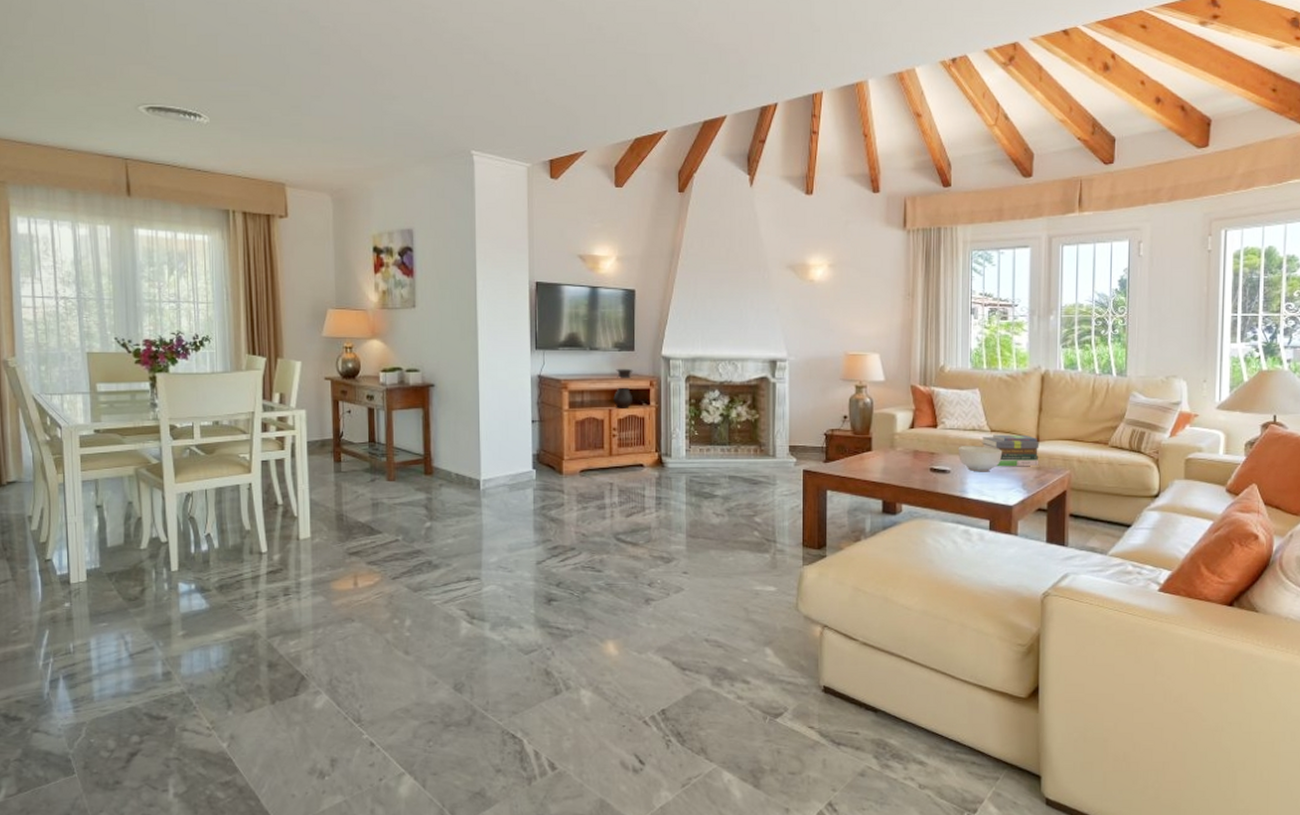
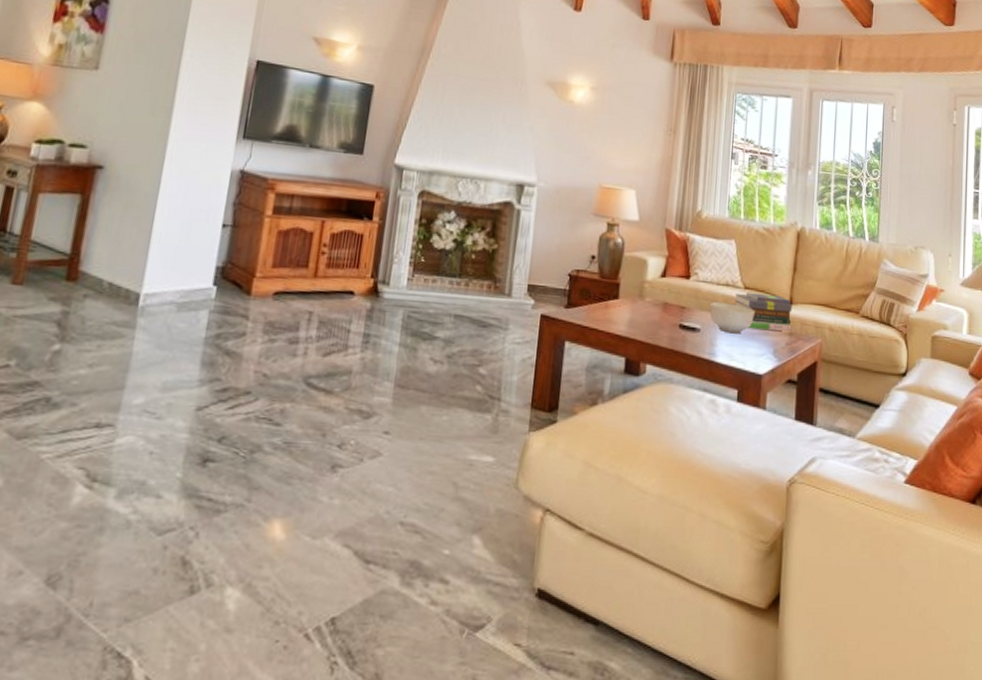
vase: present [613,368,634,408] -> none [329,172,358,222]

